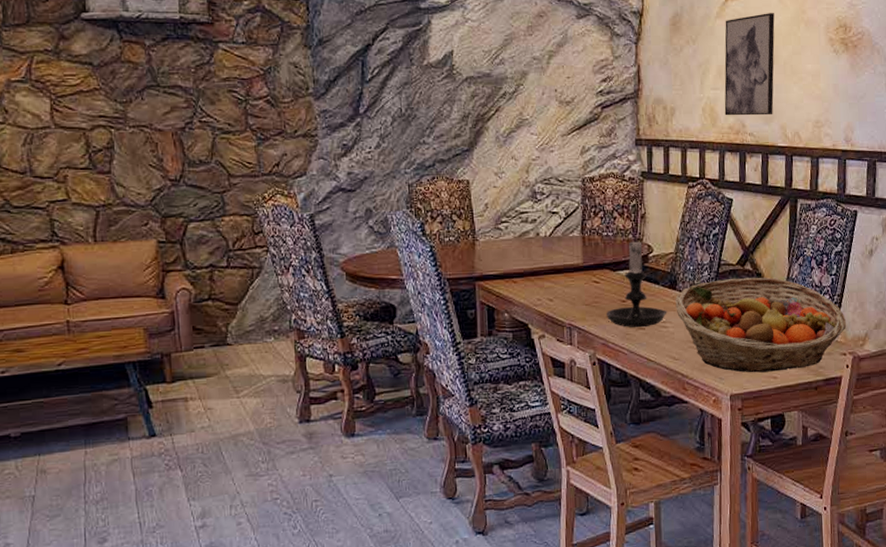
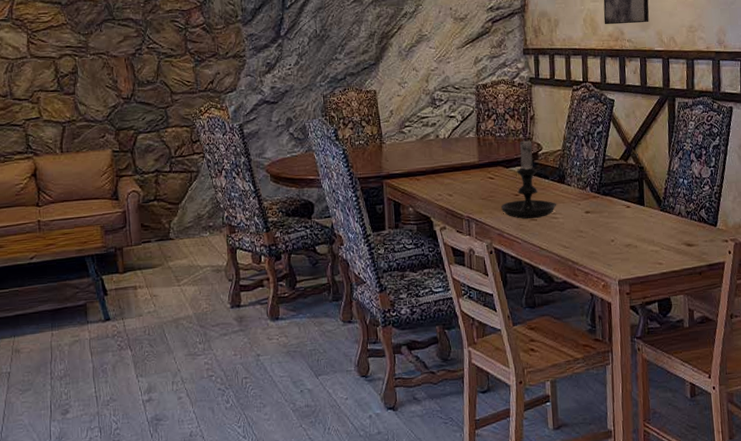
fruit basket: present [675,277,847,373] -> none [564,170,728,260]

